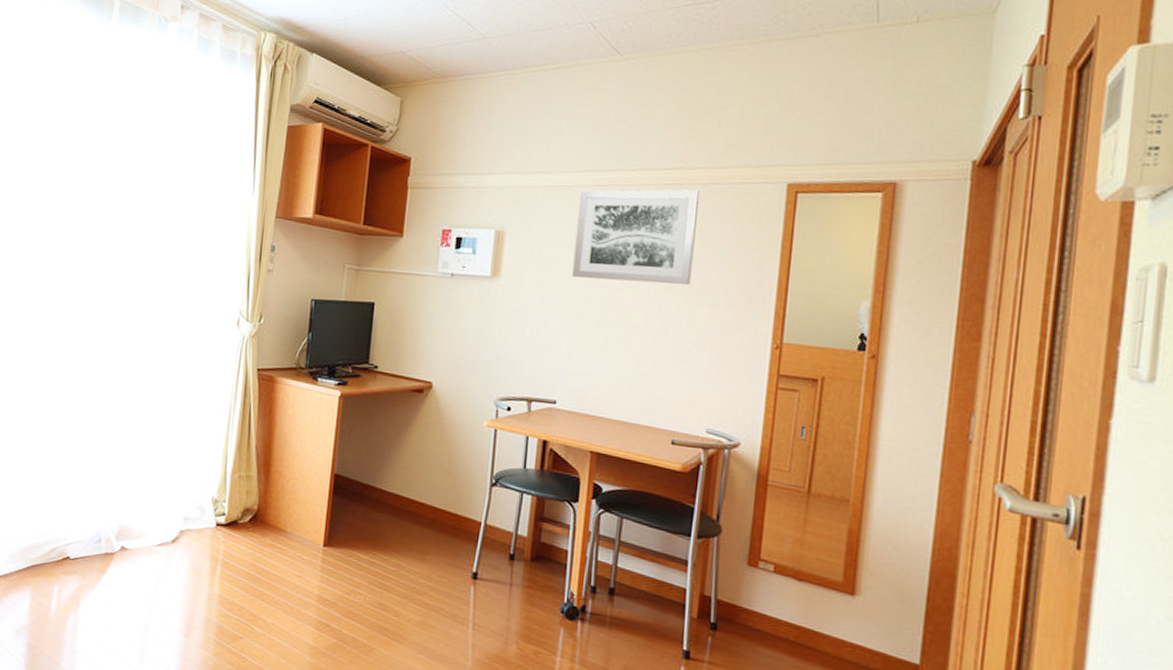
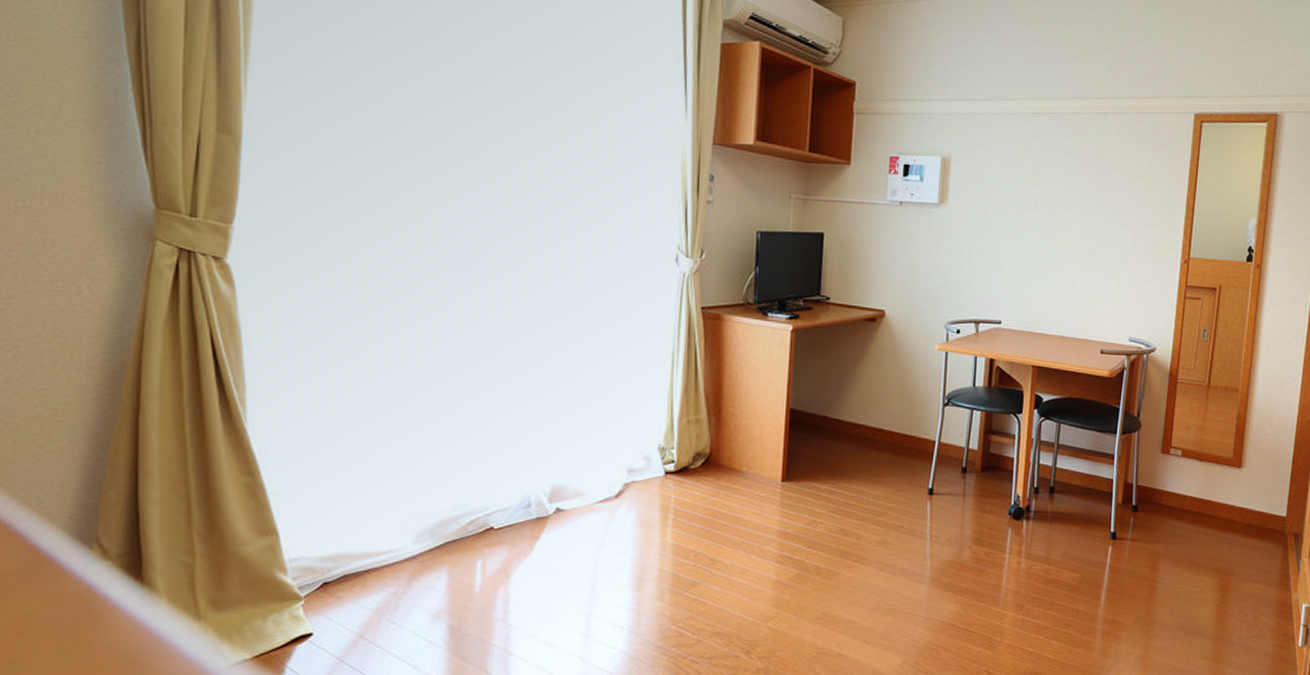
wall art: present [572,189,699,285] -> none [1014,118,1123,207]

